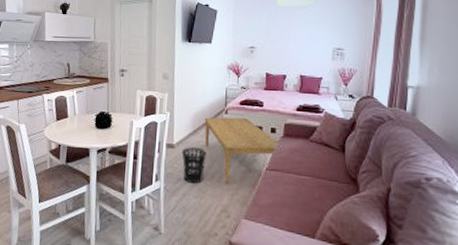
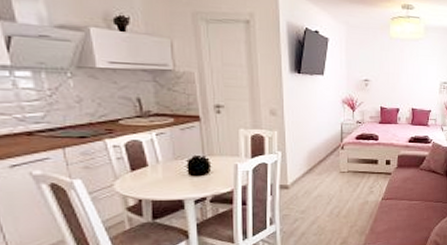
wastebasket: present [181,147,208,184] -> none [297,186,325,222]
coffee table: present [204,117,280,184] -> none [320,153,394,218]

